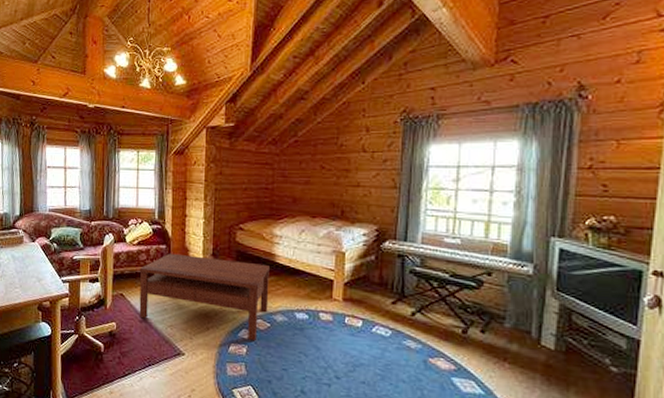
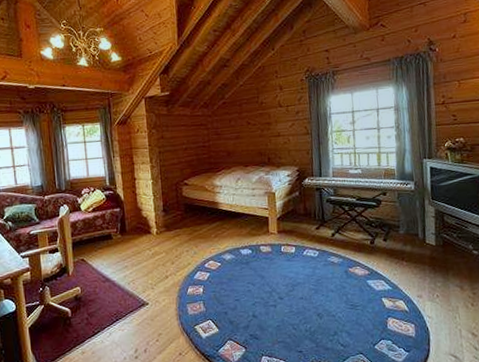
coffee table: present [139,253,270,340] -> none [97,212,218,280]

